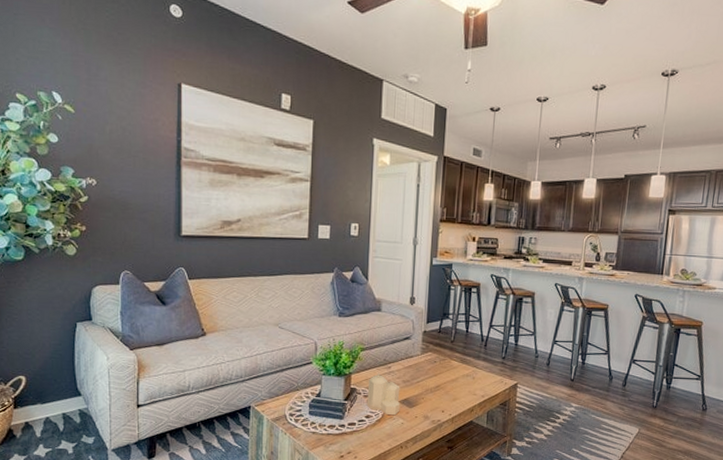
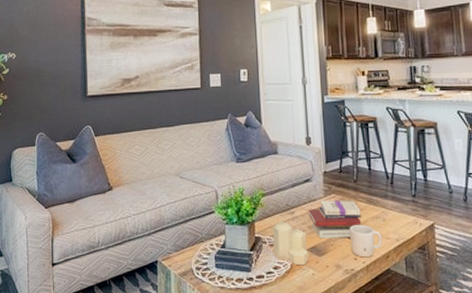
books: none [404,357,454,393] -> present [308,200,362,239]
mug: none [439,380,470,411] -> present [349,224,383,258]

